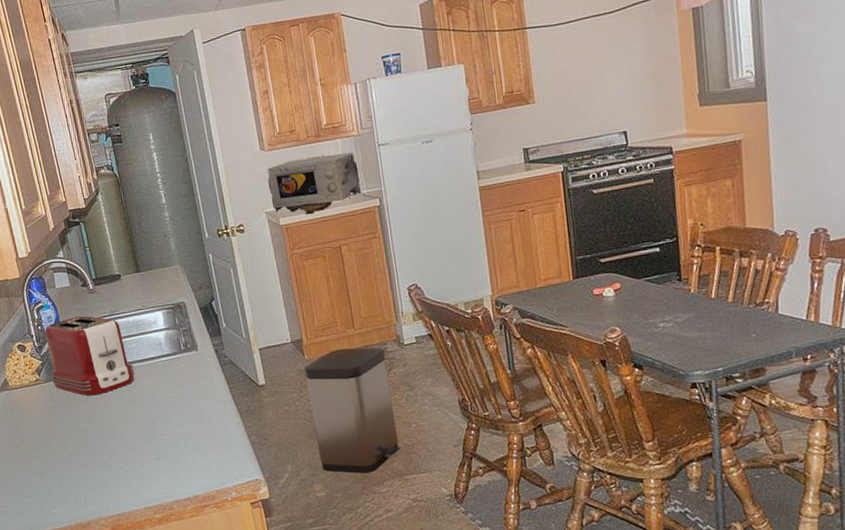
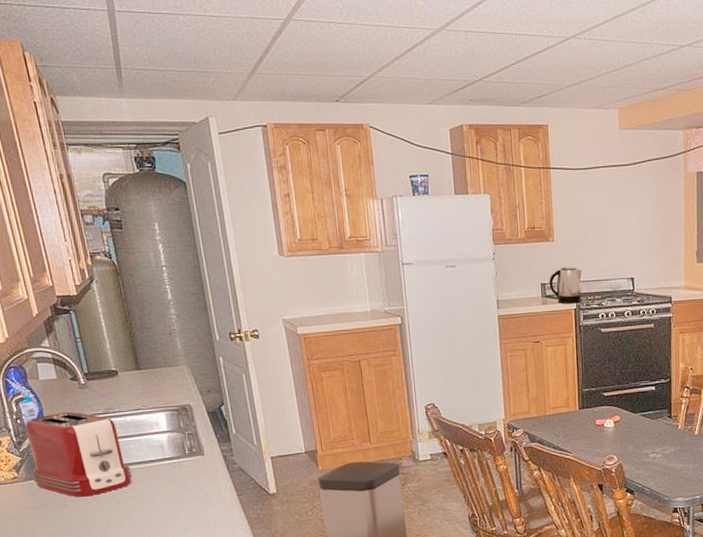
microwave: present [266,152,361,215] -> none [285,267,383,327]
kettle: none [531,127,569,168] -> present [549,266,583,304]

